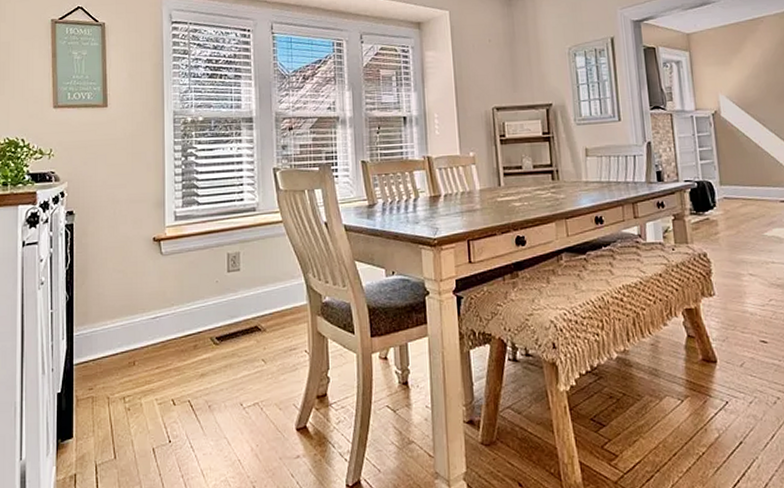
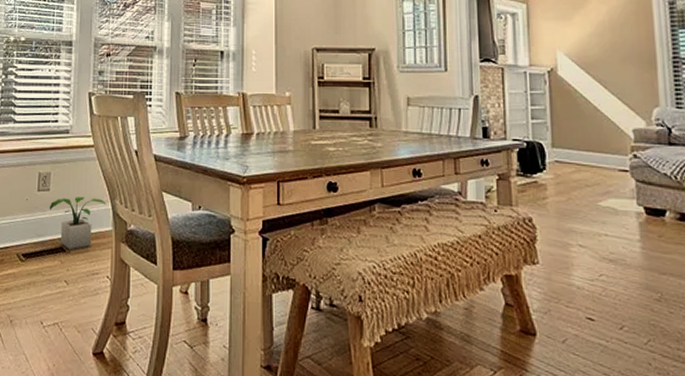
potted plant: none [240,273,300,329] -> present [49,197,107,250]

